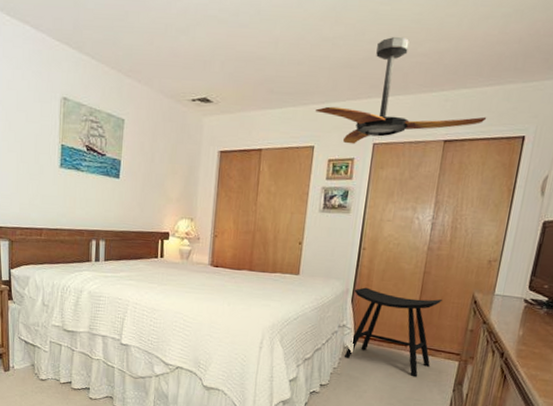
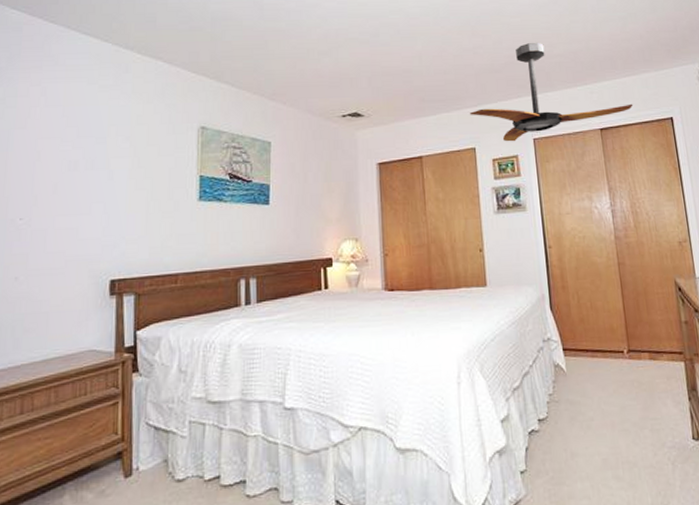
stool: present [344,287,442,377] -> none [550,290,655,390]

